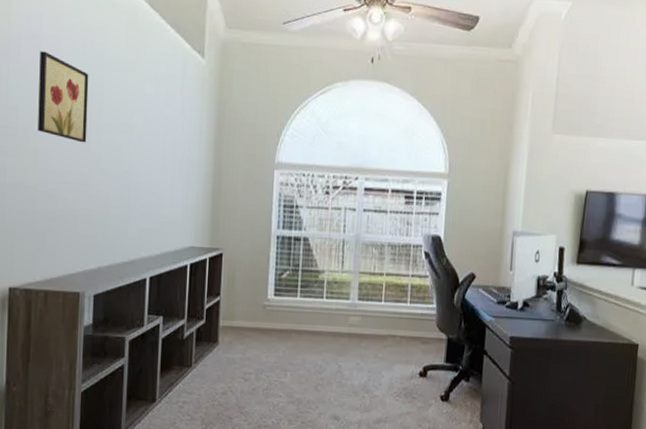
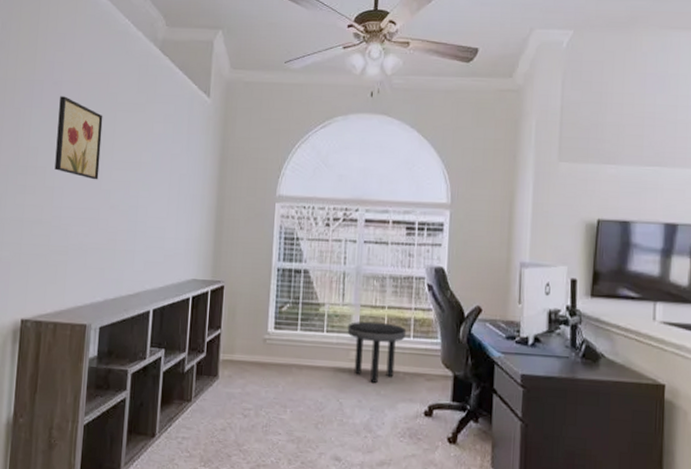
side table: none [346,287,404,347] -> present [347,321,407,384]

